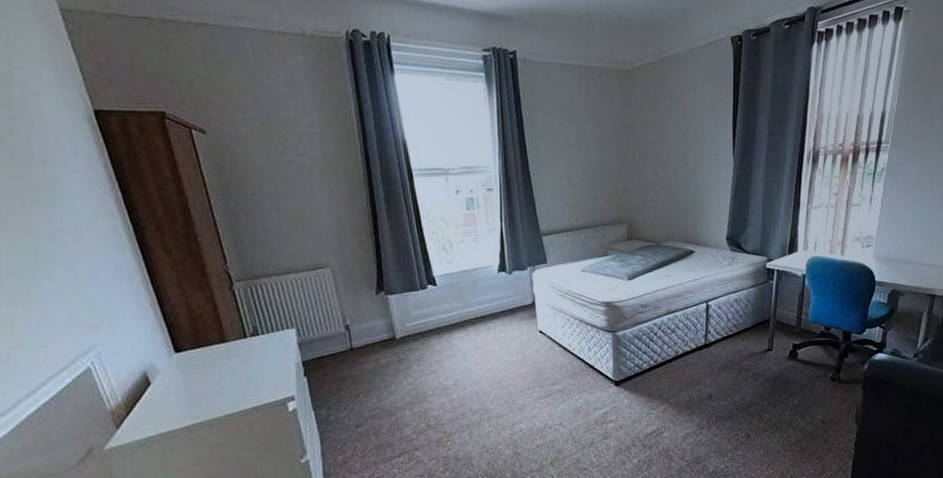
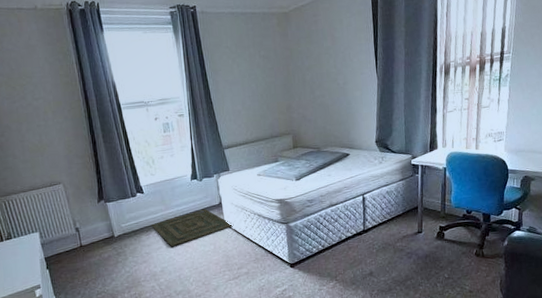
bath mat: none [444,309,549,355] -> present [151,208,234,247]

